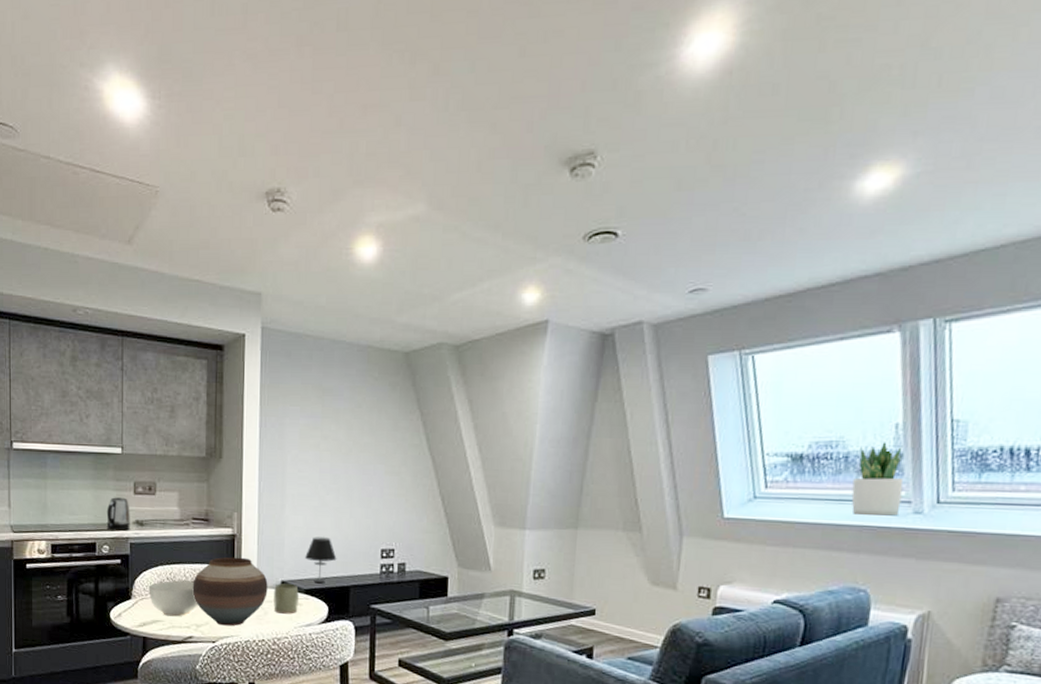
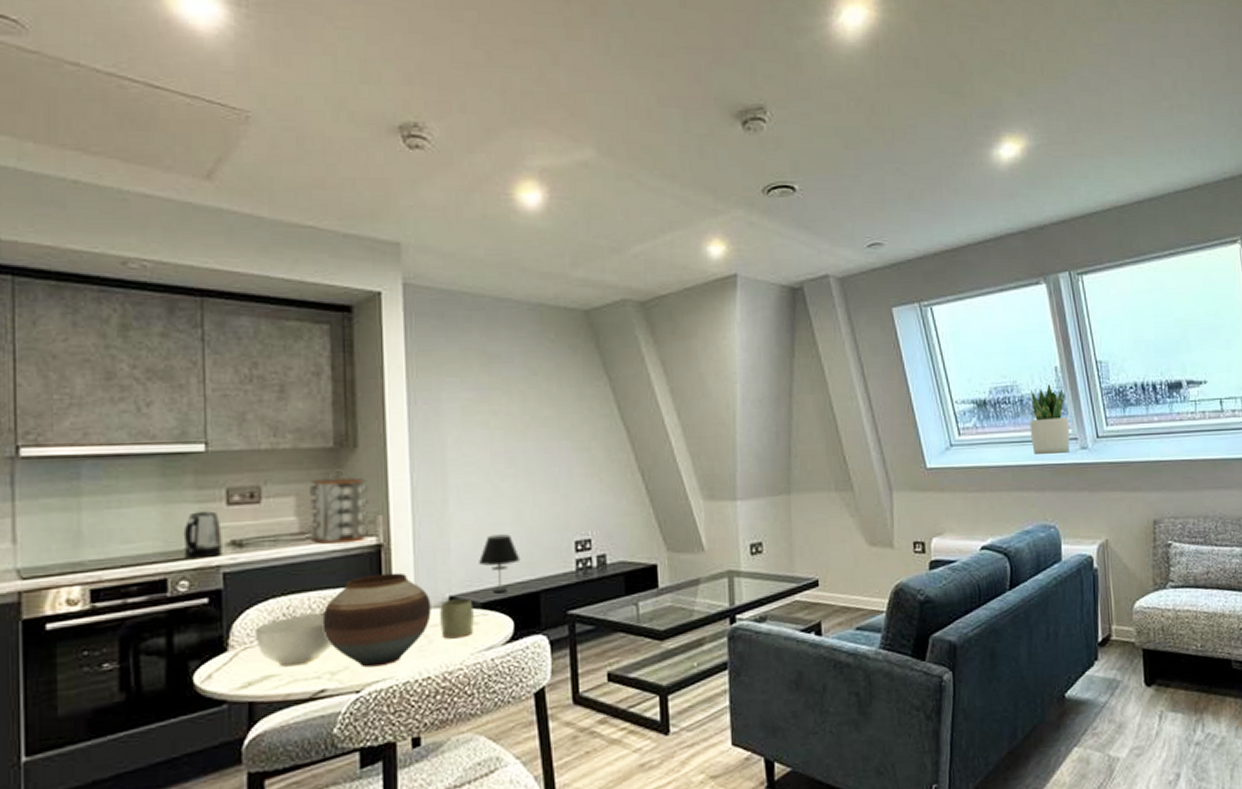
spice rack: none [186,474,226,532] -> present [308,469,366,545]

